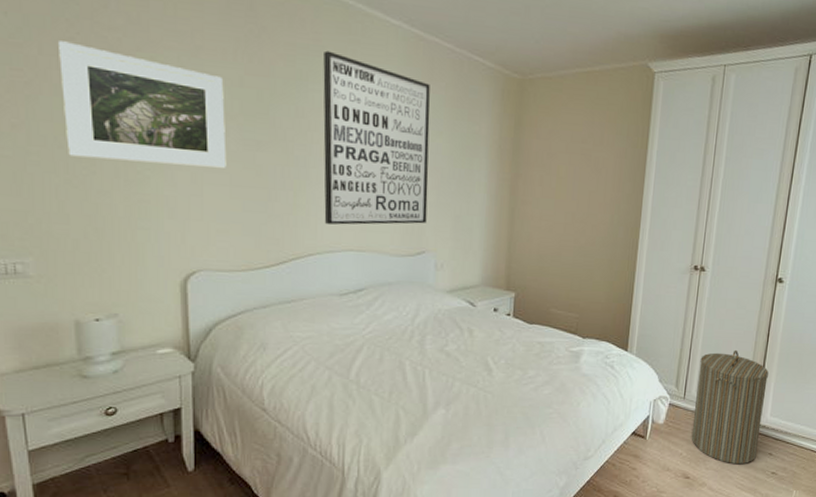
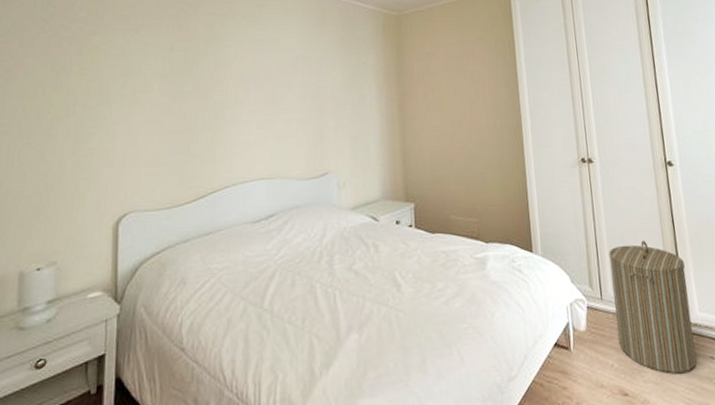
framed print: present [59,41,227,170] -> none [31,35,158,124]
wall art: present [323,50,430,225] -> none [236,14,327,158]

